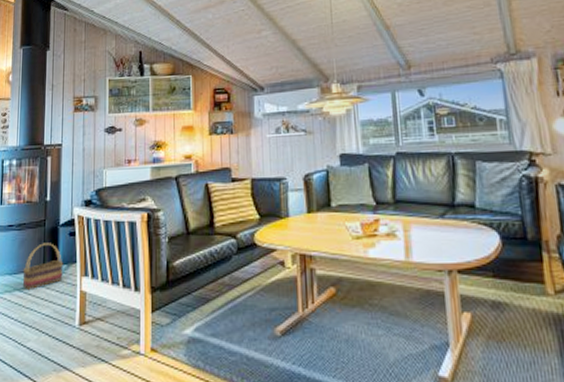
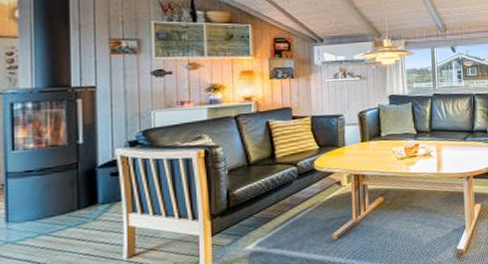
basket: present [22,243,64,291] -> none [50,184,105,234]

